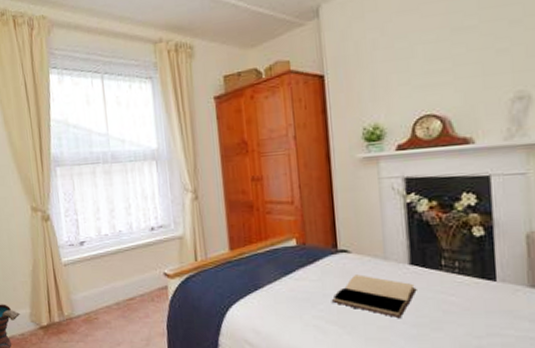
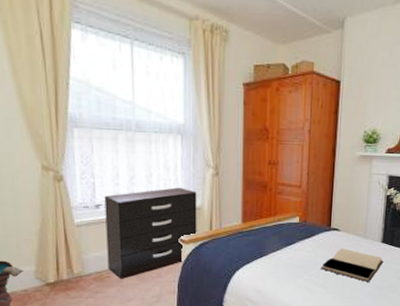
dresser: none [87,216,181,320] -> present [104,187,197,279]

